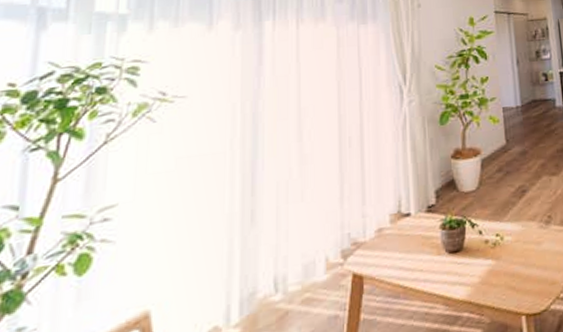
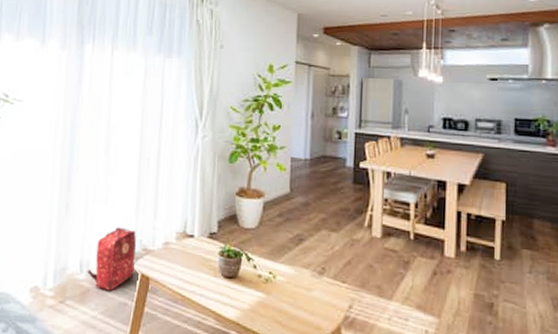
backpack: none [284,223,344,307] -> present [87,227,137,291]

